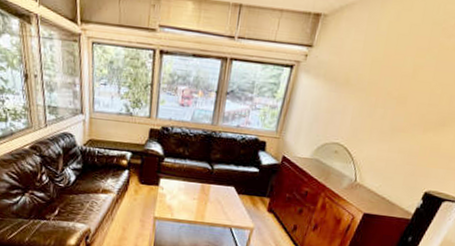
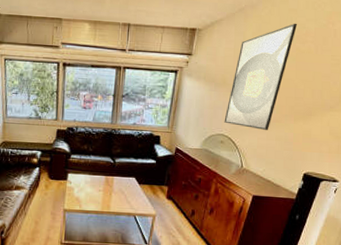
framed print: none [341,11,446,141] -> present [224,23,298,130]

